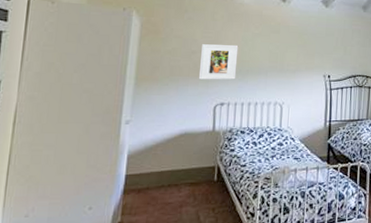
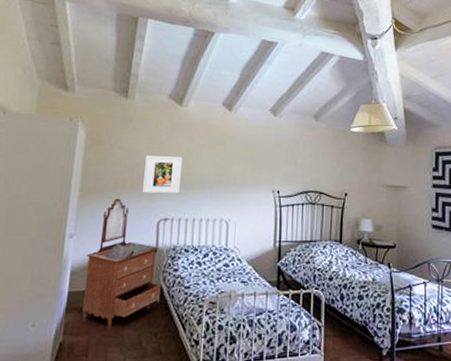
dresser: none [140,85,218,207] -> present [82,198,161,328]

